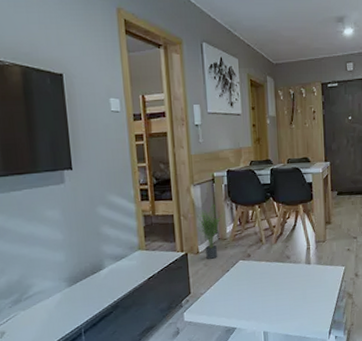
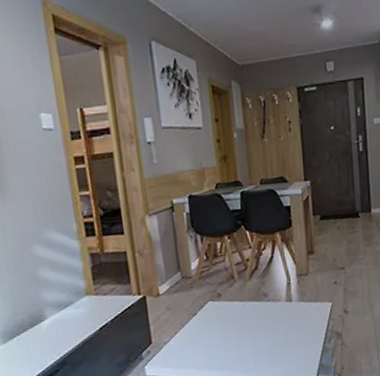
potted plant: present [197,204,223,259] -> none [155,237,186,302]

